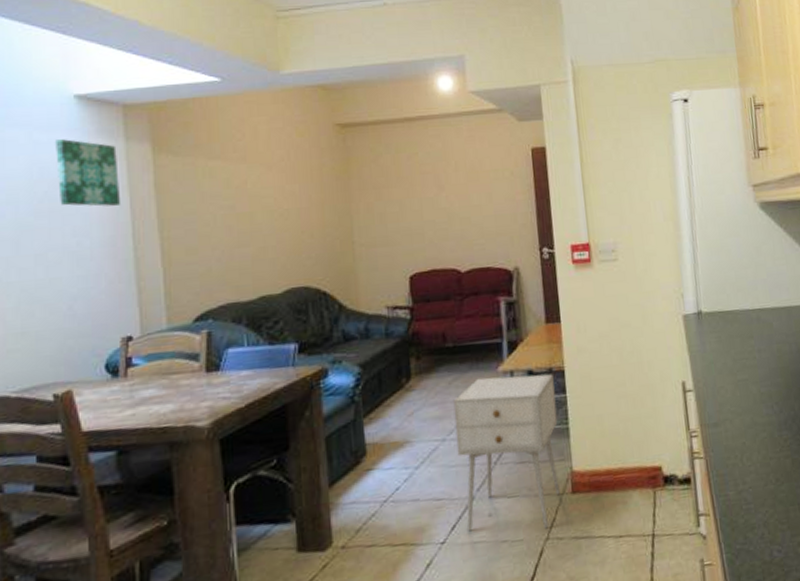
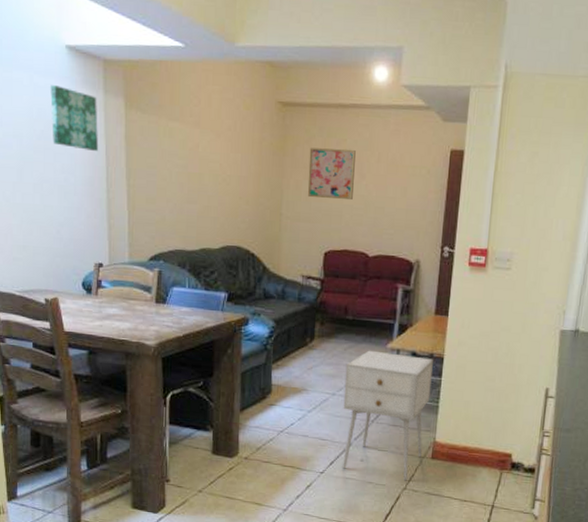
wall art: none [377,161,434,218] -> present [308,148,356,199]

